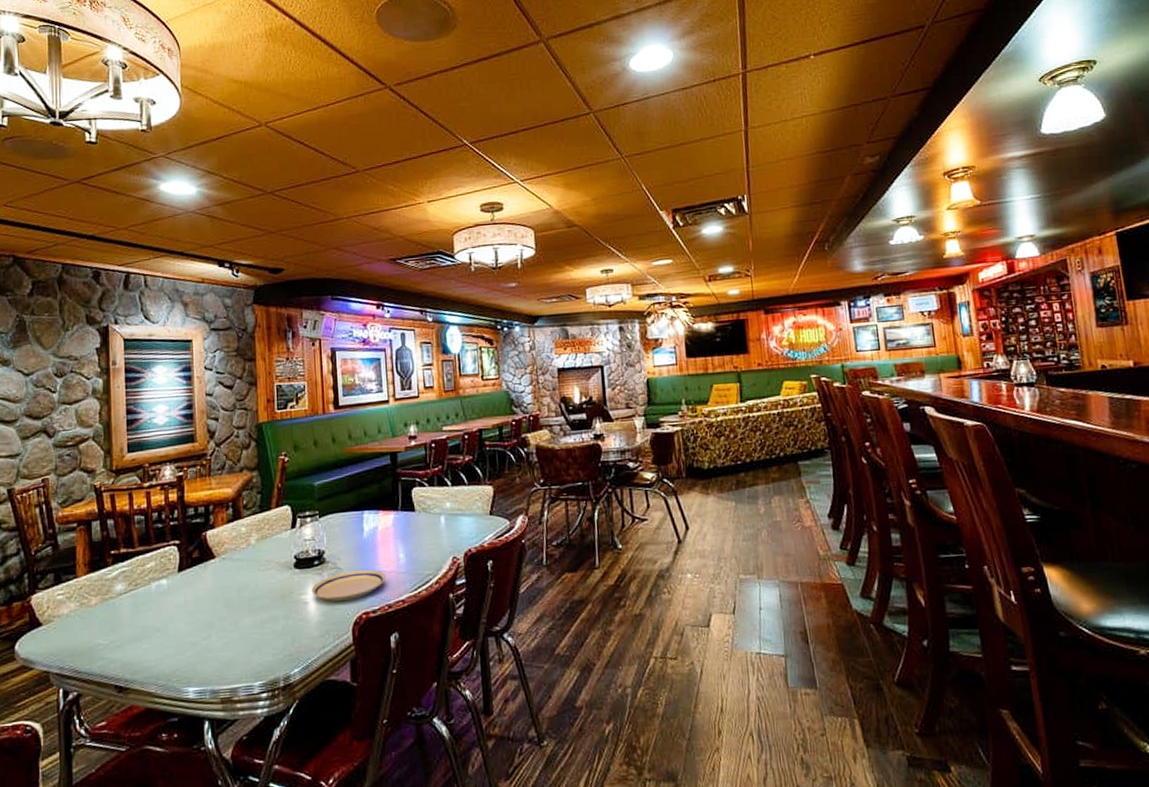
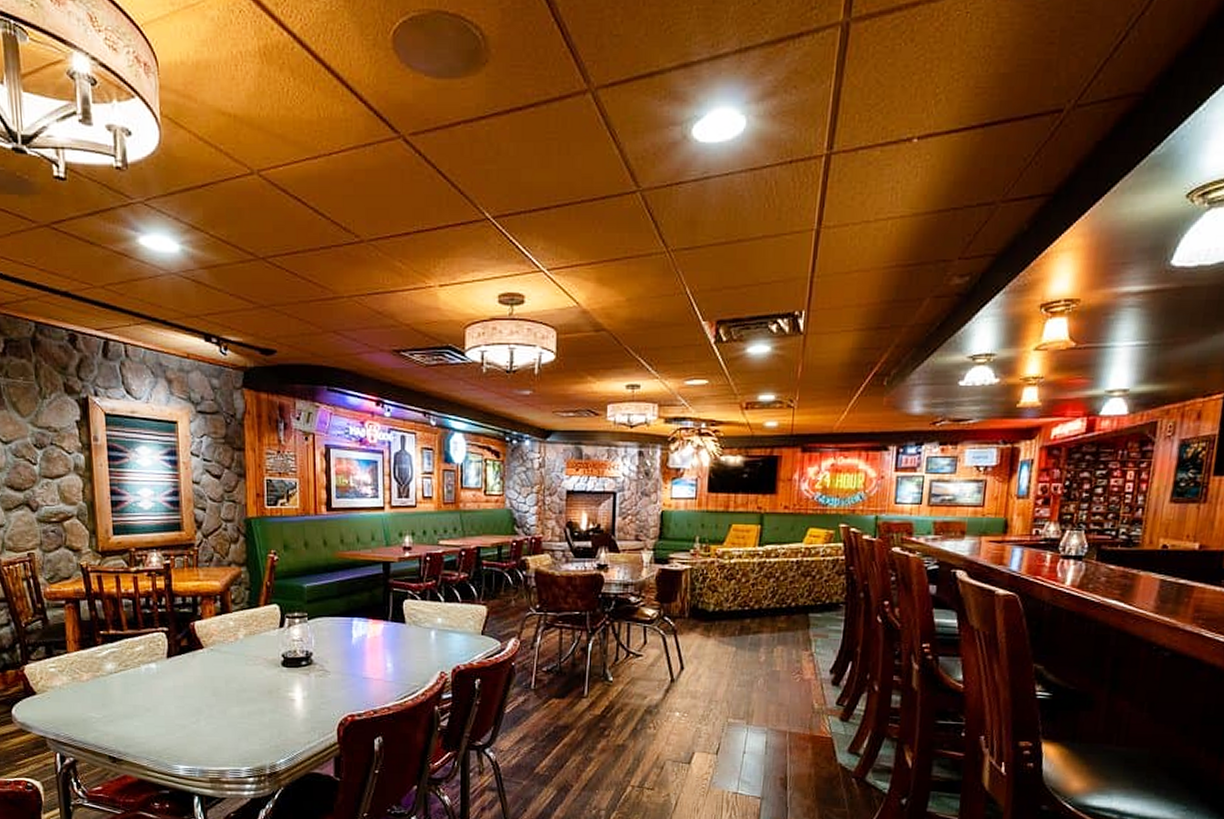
plate: present [311,569,386,602] -> none [298,674,372,703]

